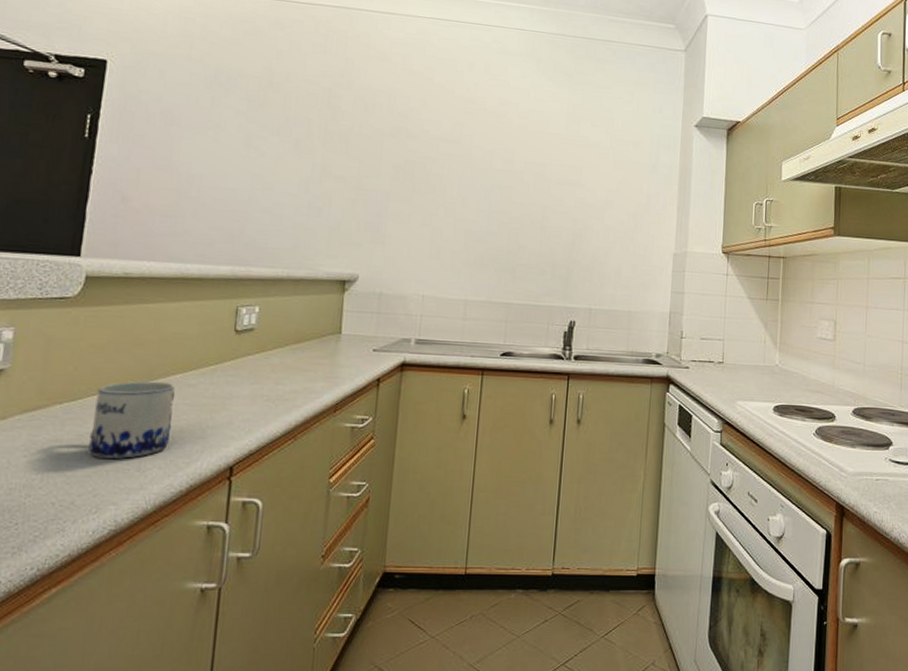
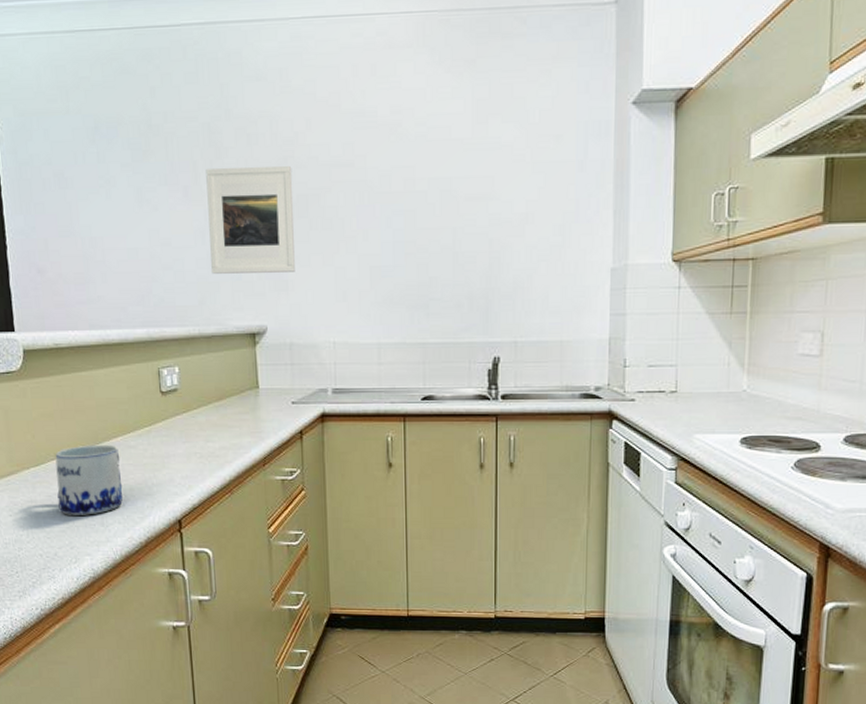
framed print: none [310,127,404,228] -> present [206,166,295,274]

